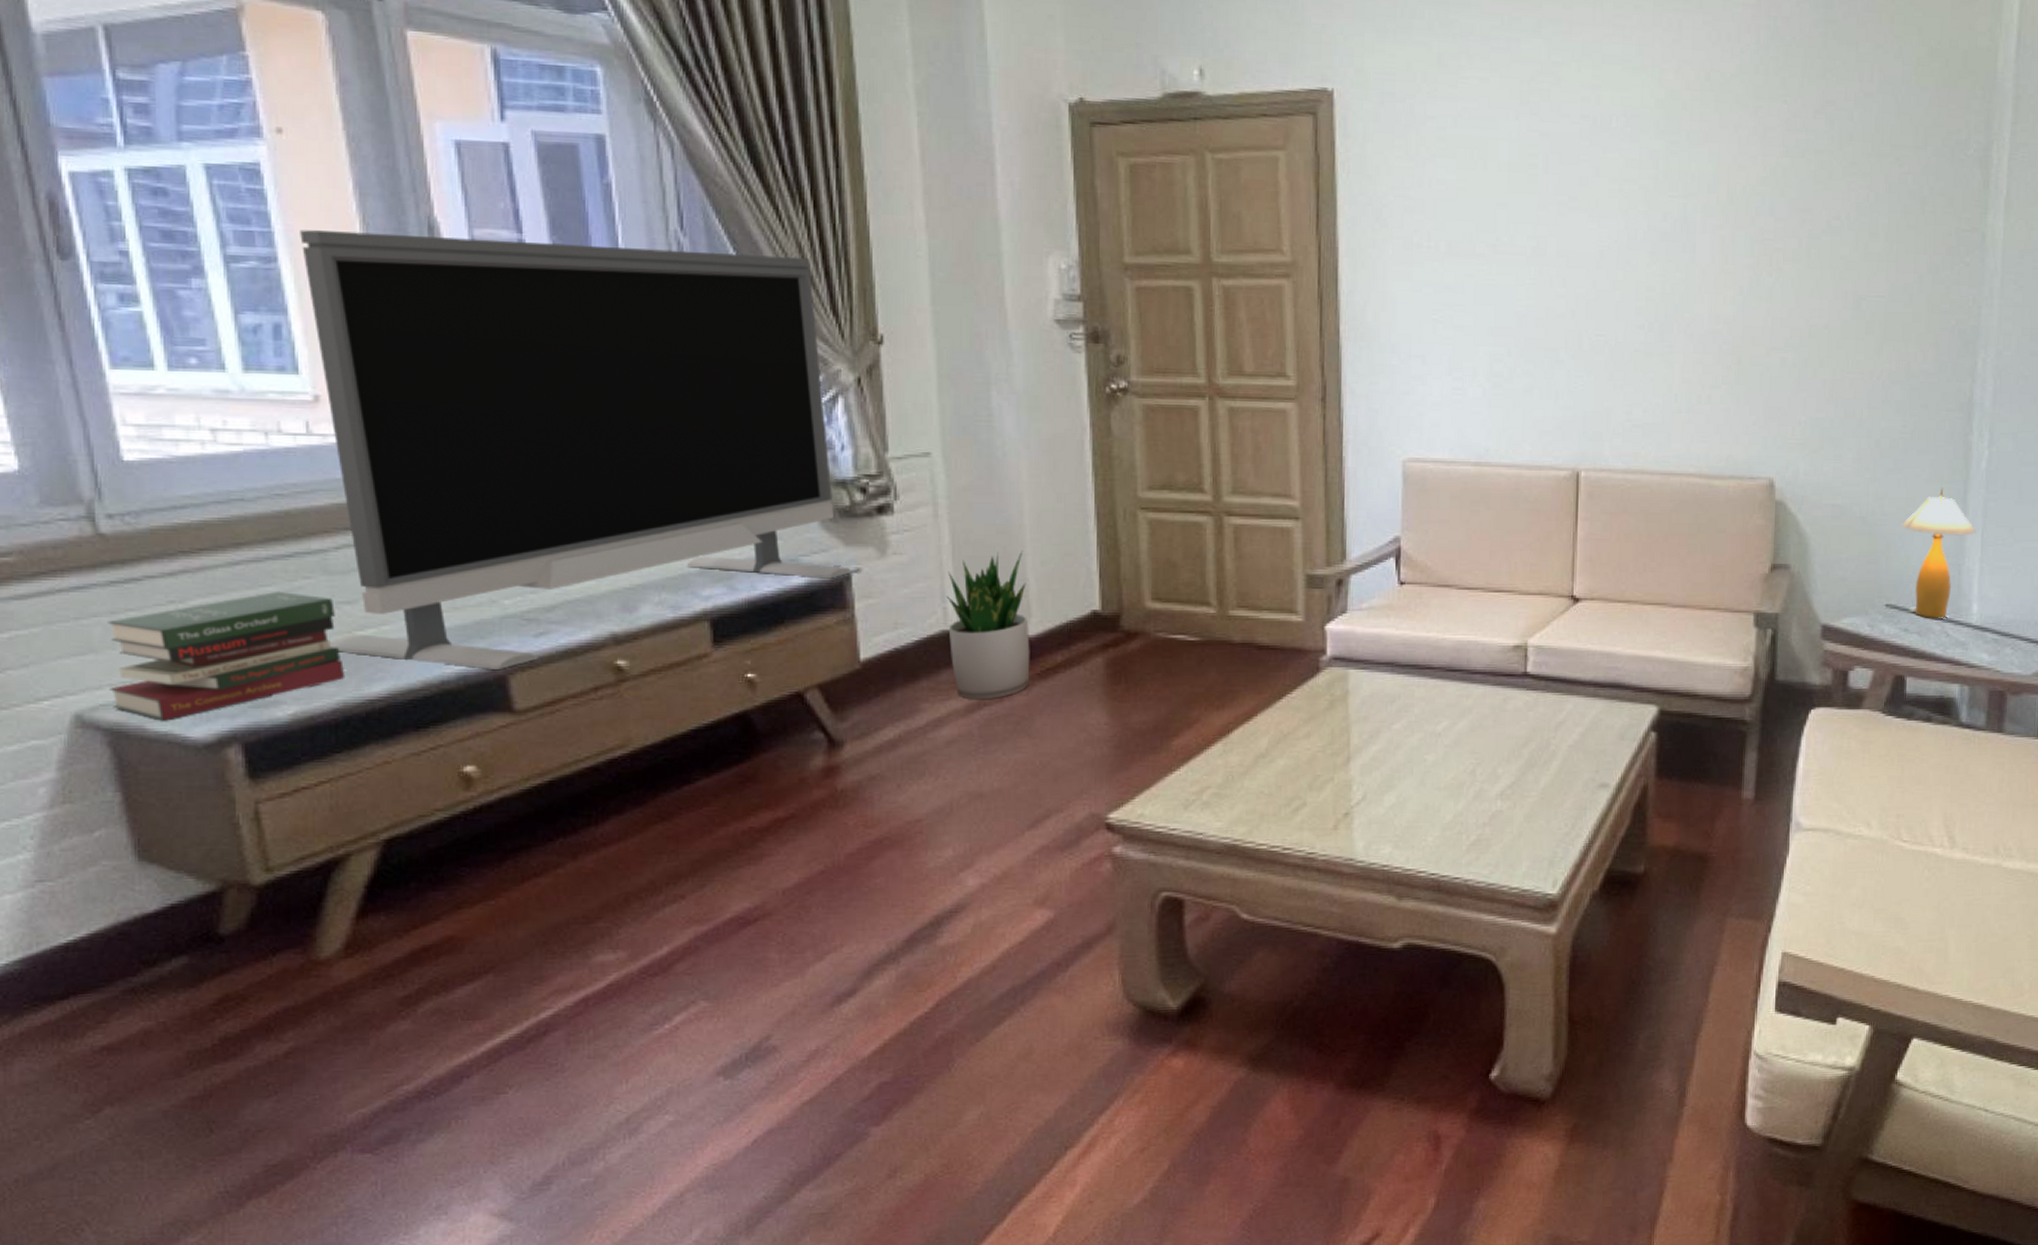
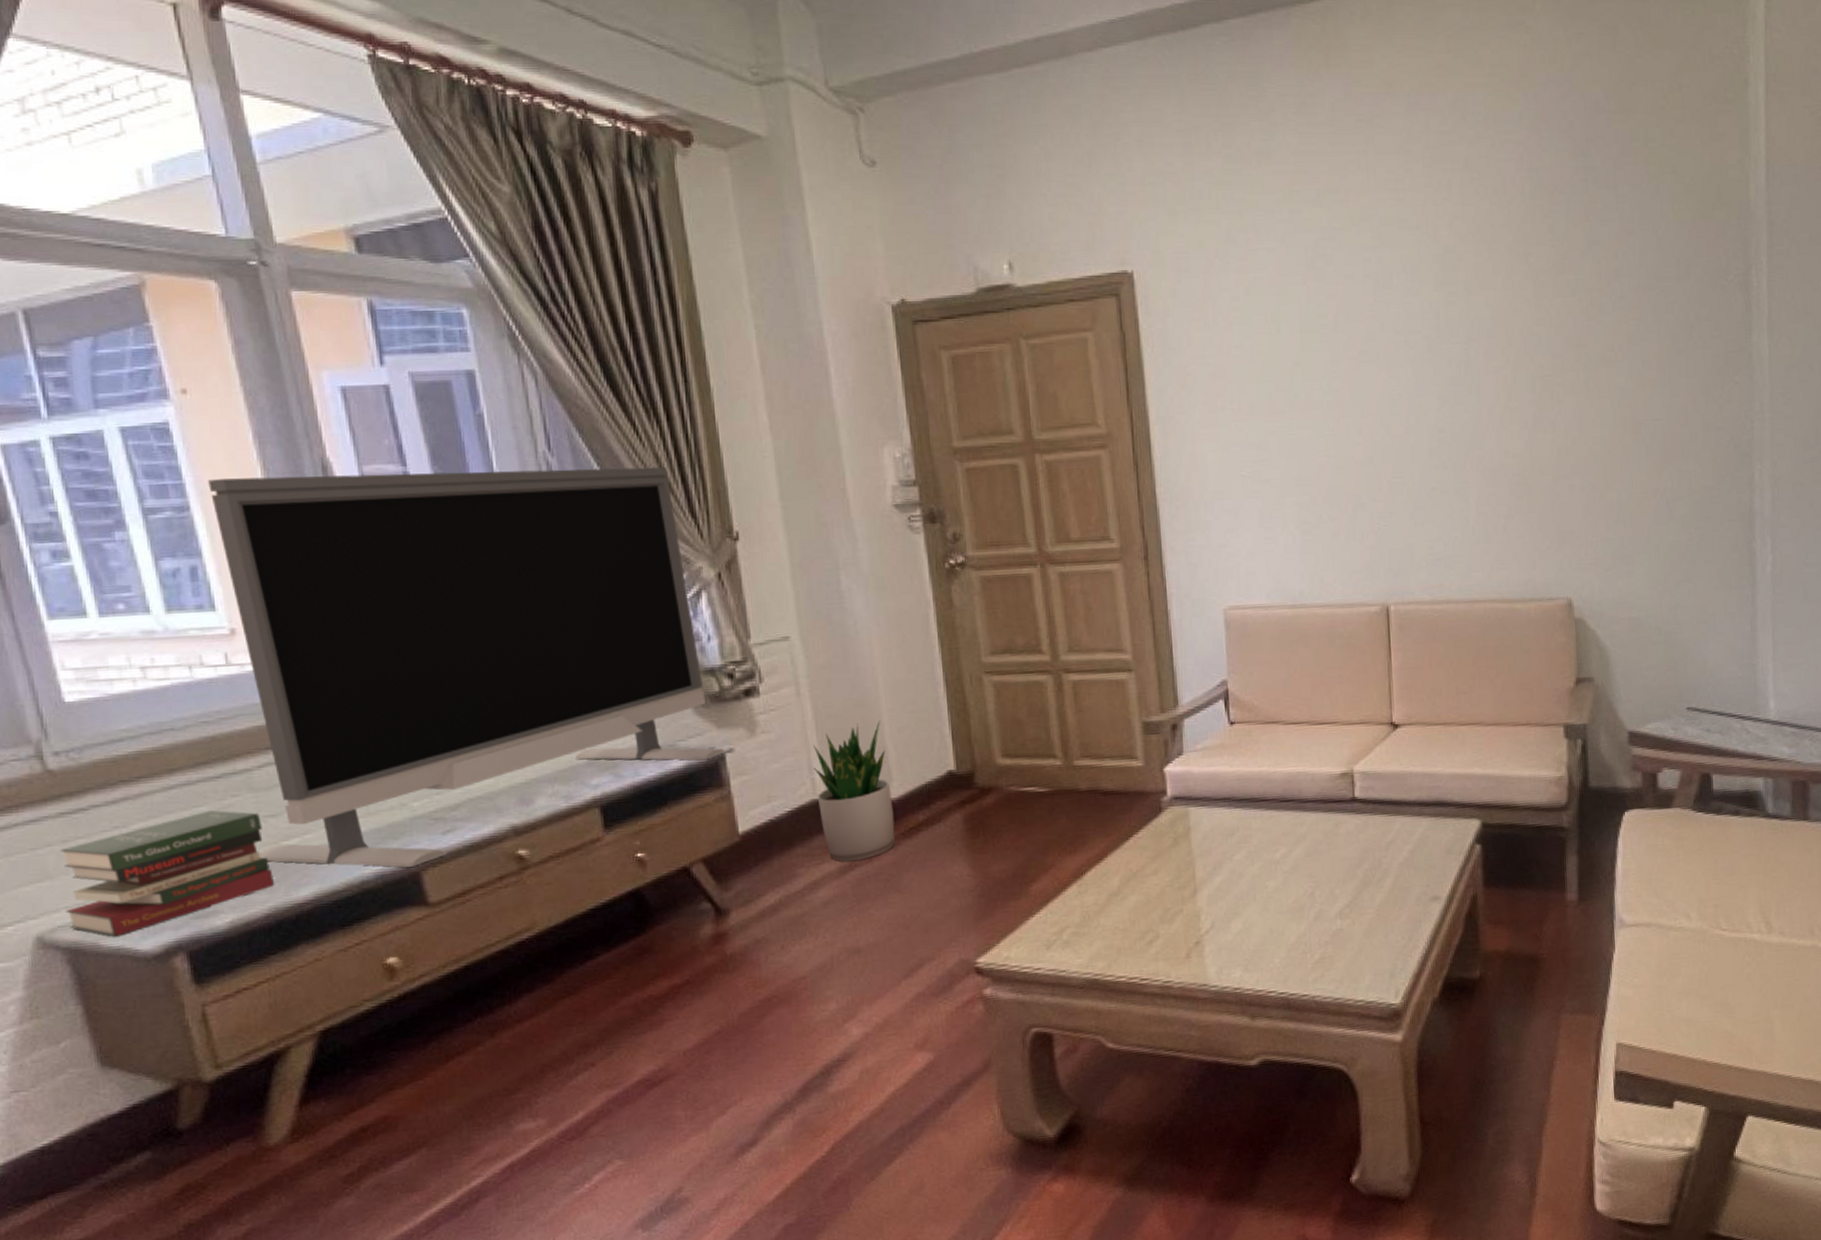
table lamp: present [1902,487,1977,618] -> none [1696,593,1767,718]

